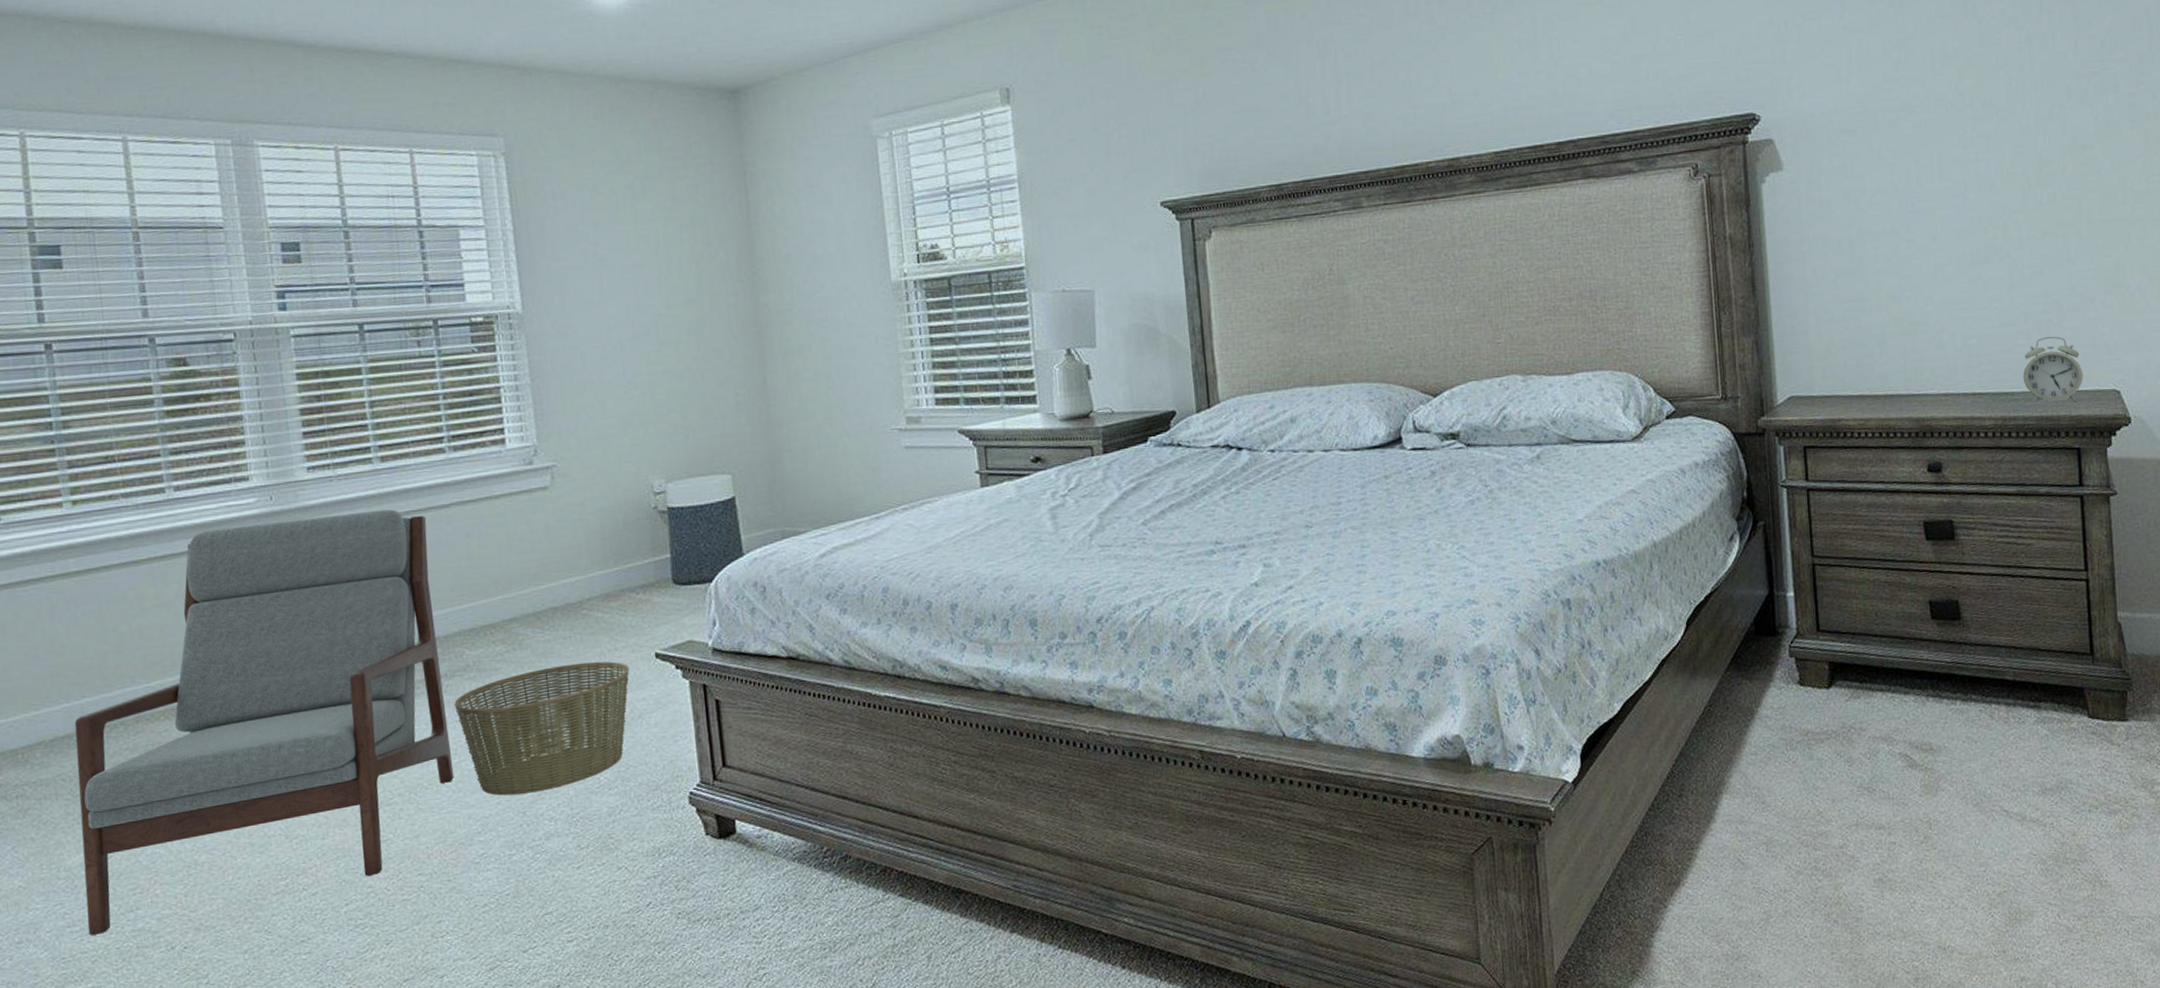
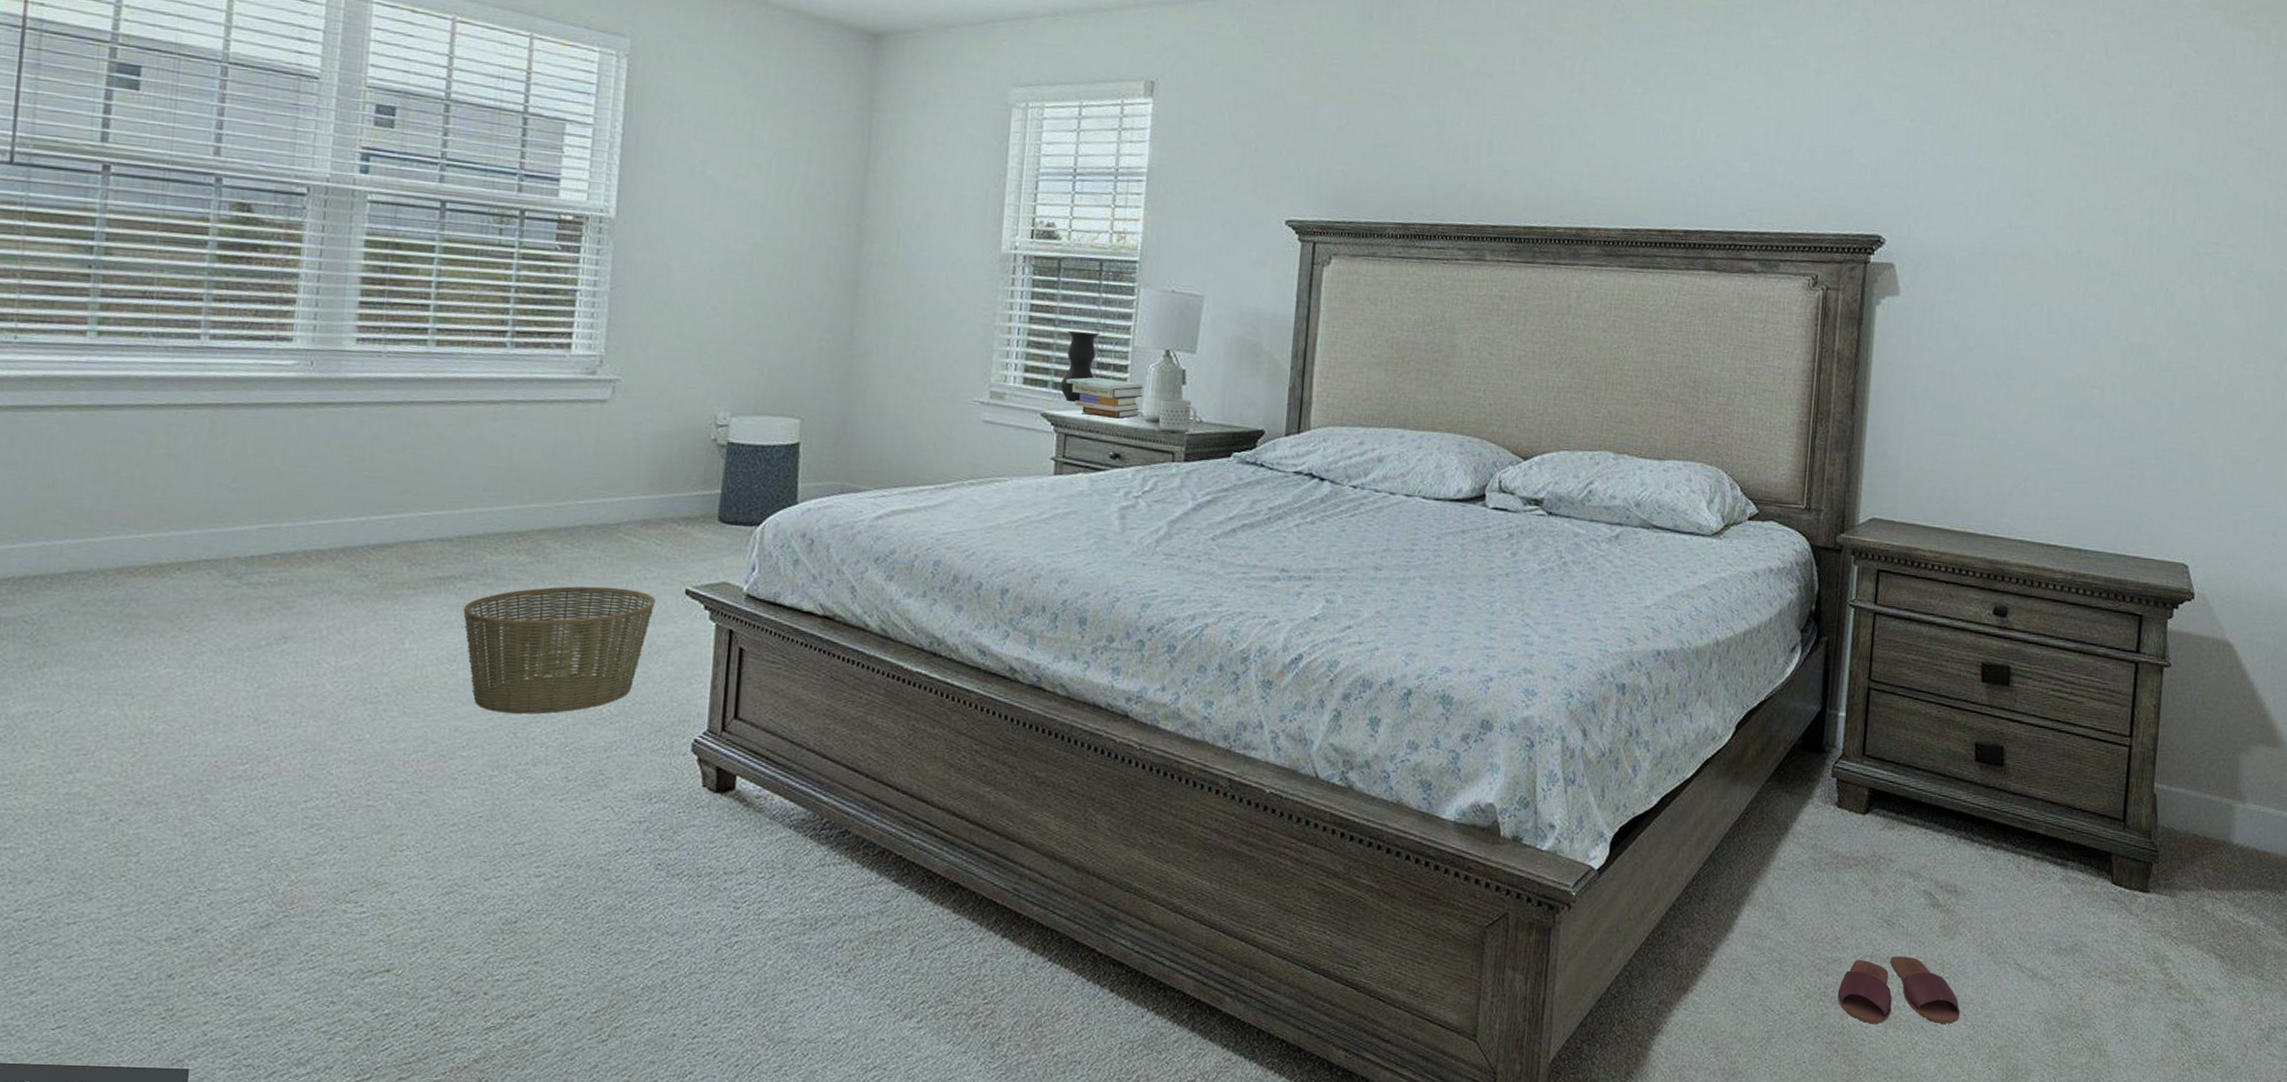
armchair: present [74,509,454,935] -> none [18,385,471,792]
vase: none [969,344,1003,415] -> present [1060,331,1099,403]
books: none [976,385,1052,424] -> present [1066,377,1143,419]
mug: none [1069,393,1109,429] -> present [1158,398,1198,433]
slippers: none [1828,819,1955,890] -> present [1837,956,1960,1024]
alarm clock: present [2023,336,2084,404] -> none [2097,501,2156,569]

